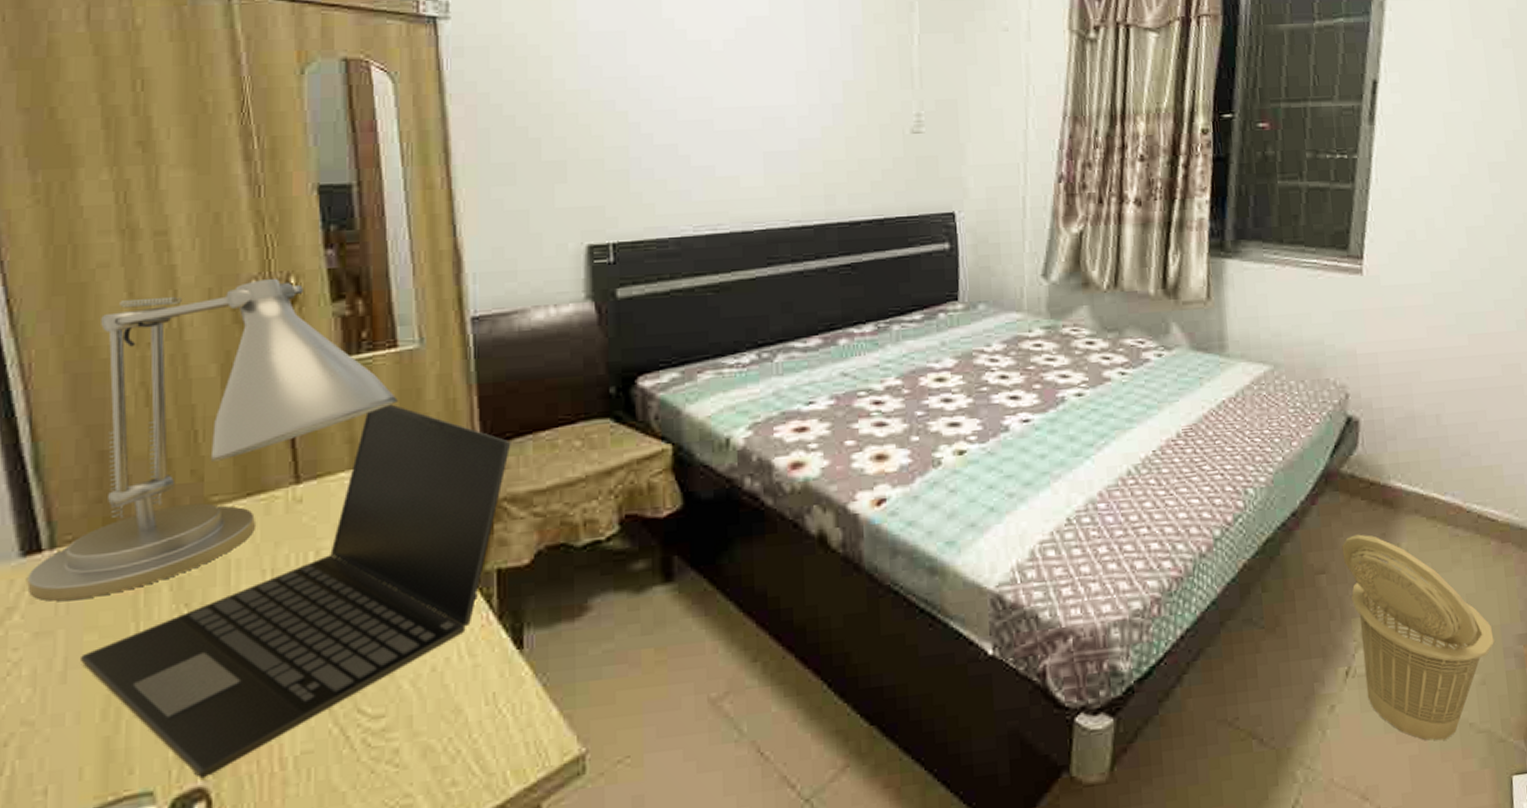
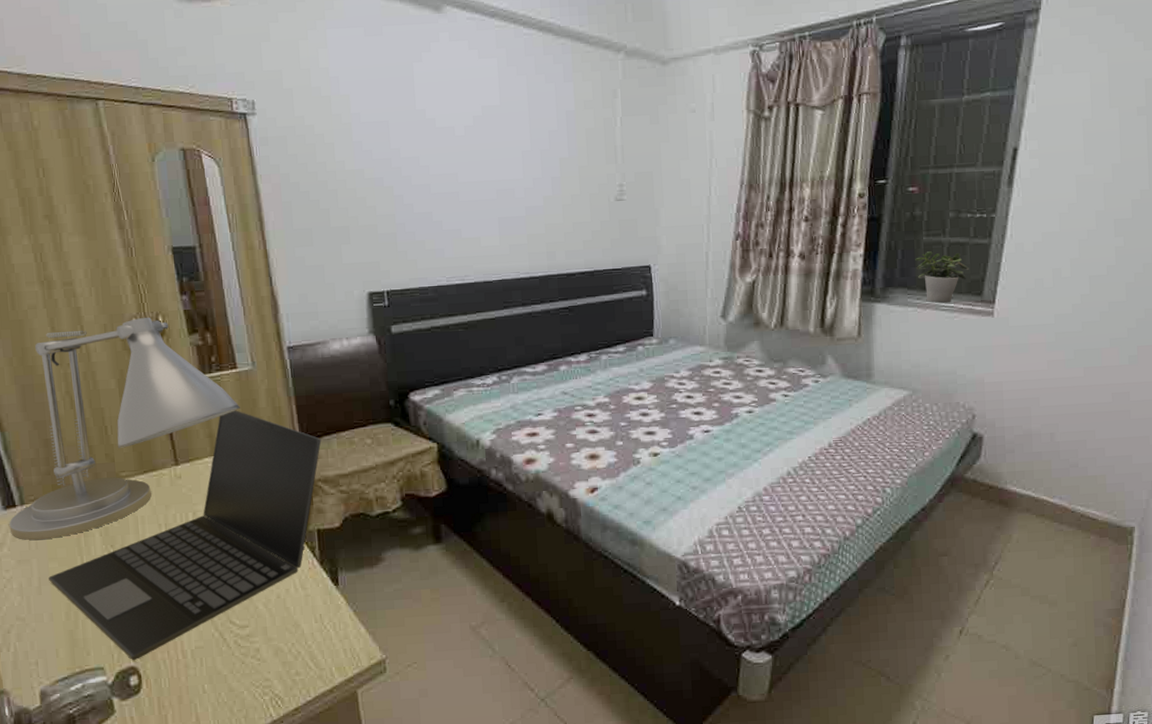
potted plant: none [1269,198,1332,259] -> present [915,251,969,304]
laundry basket: present [1341,534,1495,741] -> none [962,526,1087,686]

